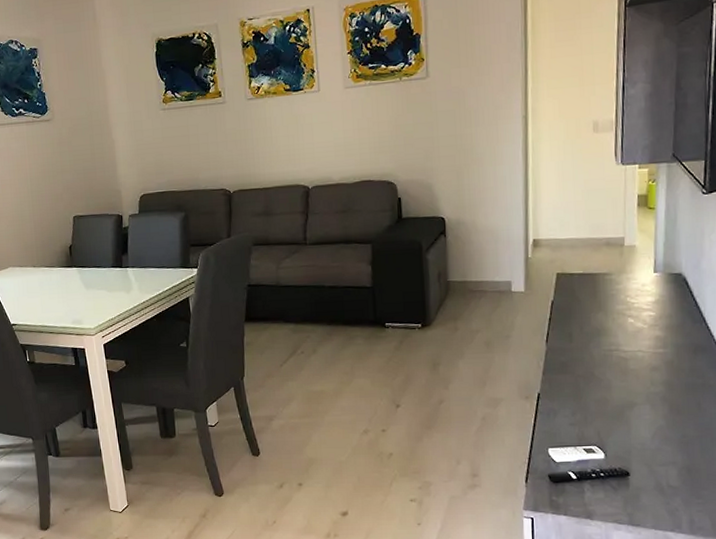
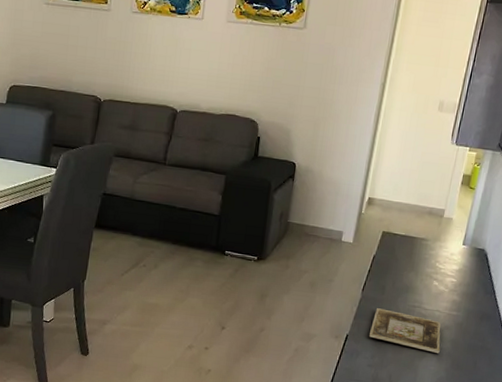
picture frame: none [563,358,652,400] -> present [368,308,441,353]

